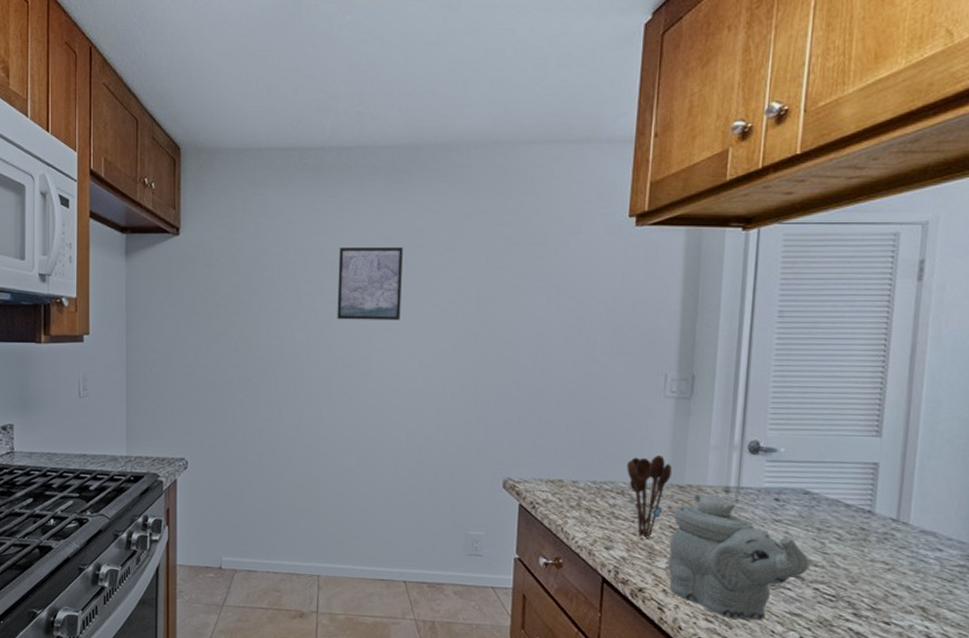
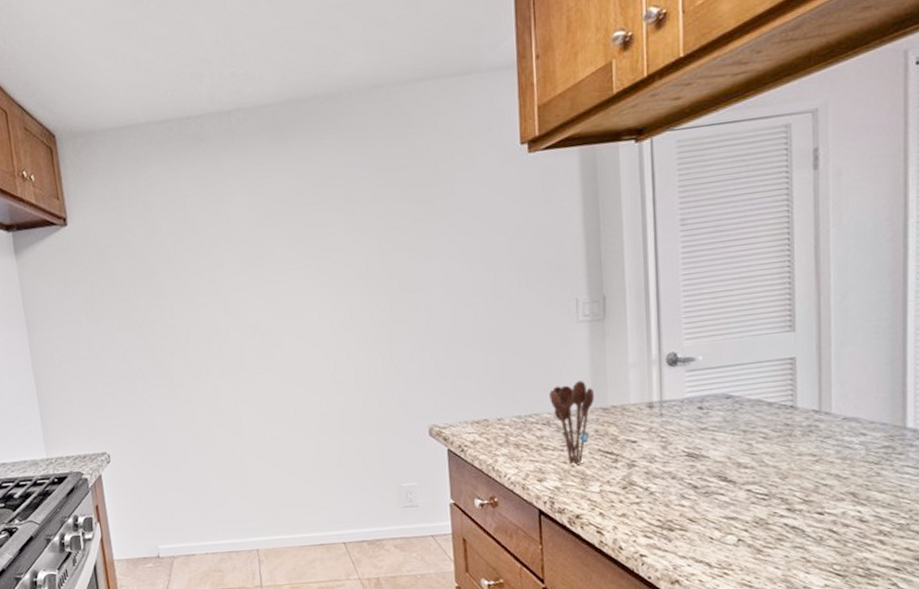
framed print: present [337,246,403,321] -> none [232,206,305,290]
teapot: present [667,492,810,621] -> none [600,411,740,532]

